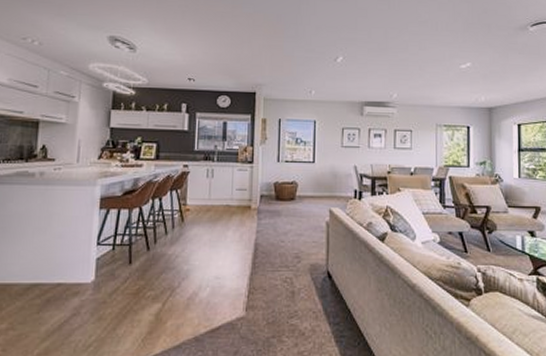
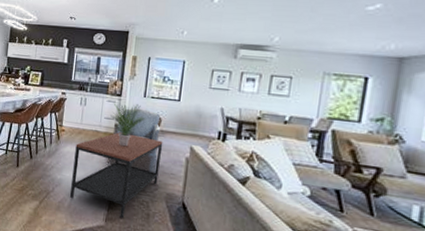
coffee table: none [200,204,302,303] -> present [69,132,163,218]
armchair: none [242,174,298,244] -> present [107,108,161,173]
potted plant: none [243,170,282,219] -> present [110,103,146,147]

